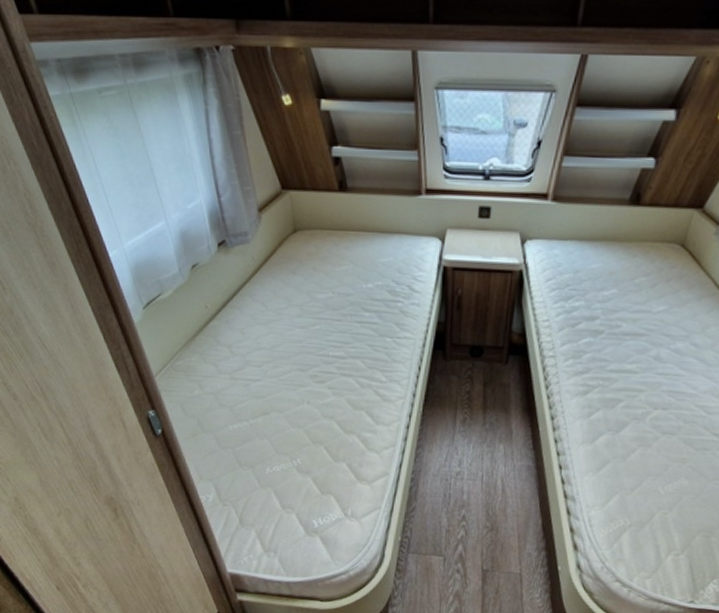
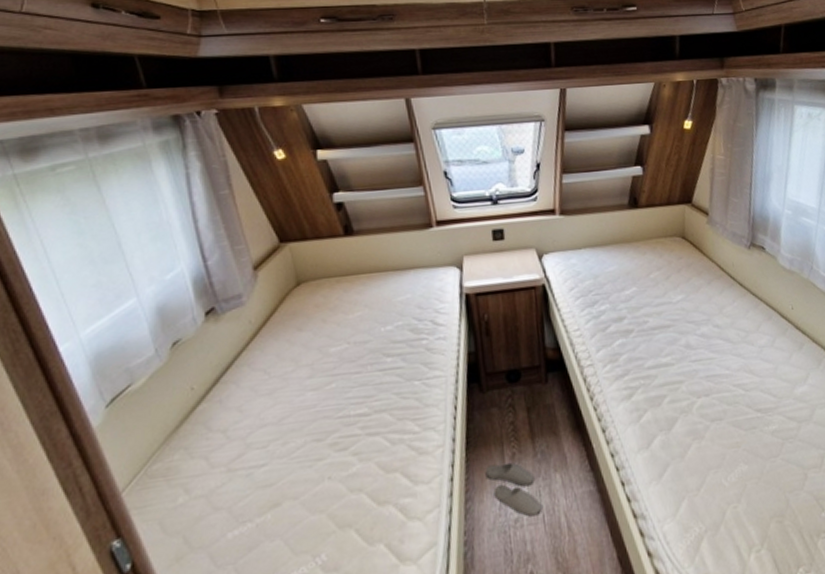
slippers: none [437,423,483,474] -> present [485,462,542,516]

